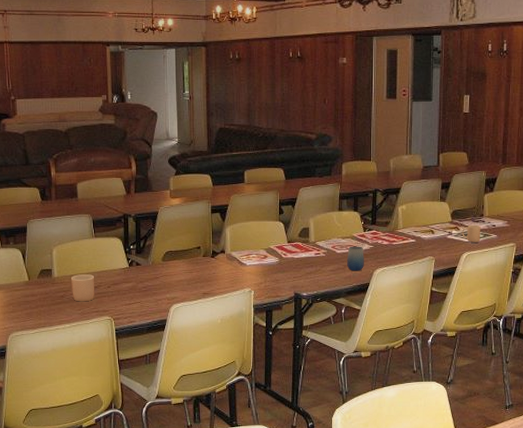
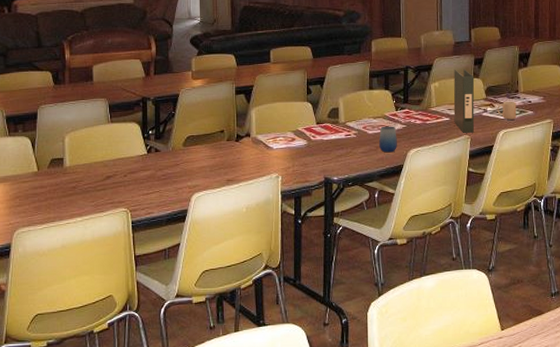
mug: present [70,274,95,302] -> none [83,163,110,193]
binder: none [419,192,441,254] -> present [453,69,475,133]

